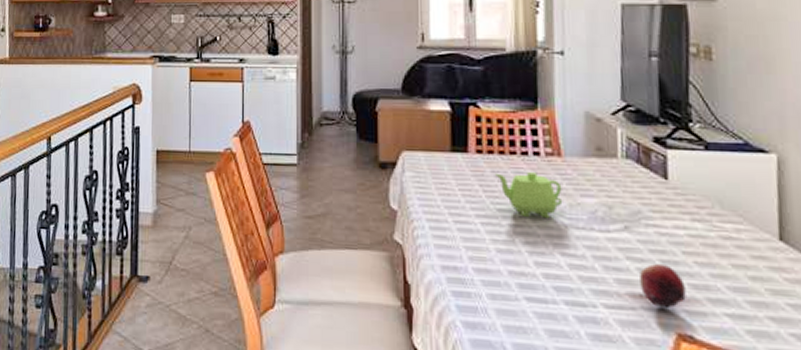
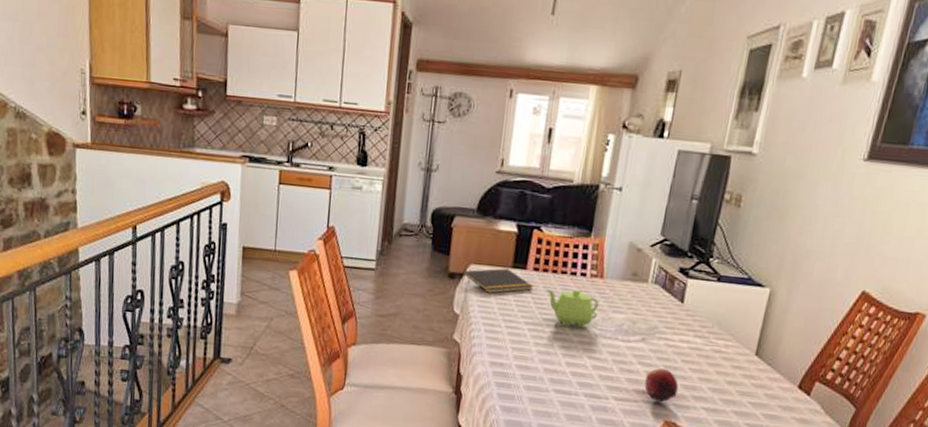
notepad: none [395,153,479,183] -> present [462,268,533,294]

